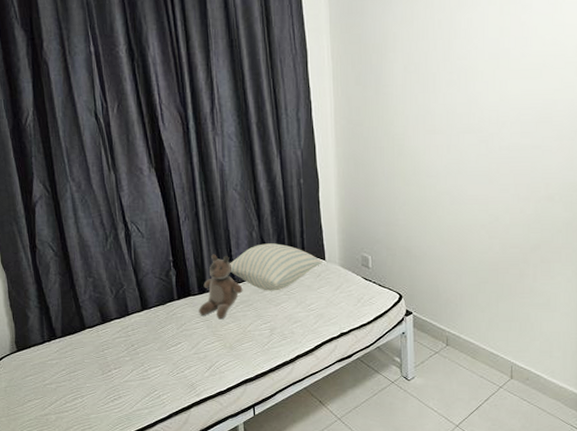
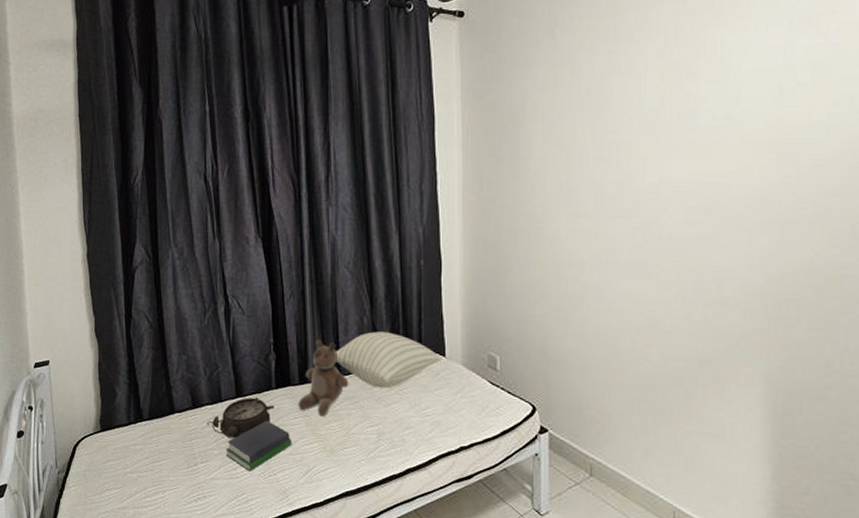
alarm clock: none [117,309,178,346] -> present [207,397,274,439]
book: none [136,327,196,372] -> present [225,420,292,471]

